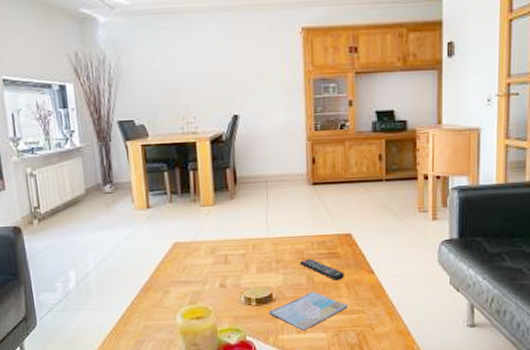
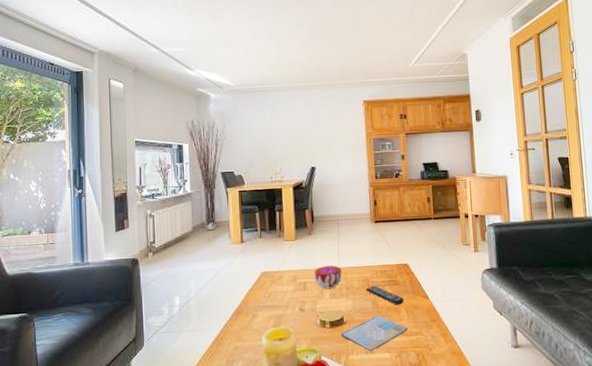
decorative bowl: none [237,235,272,263] -> present [313,265,343,290]

